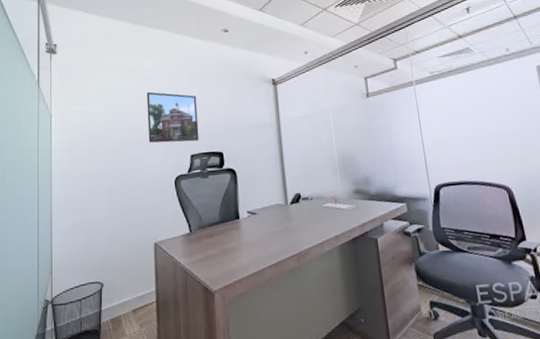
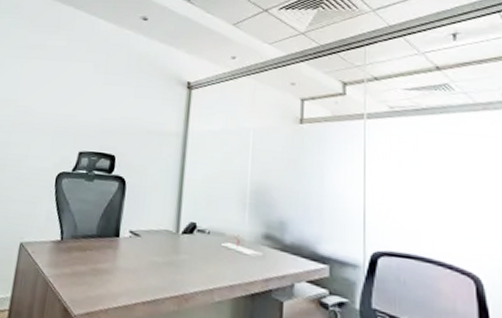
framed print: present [146,92,199,143] -> none [37,73,98,137]

